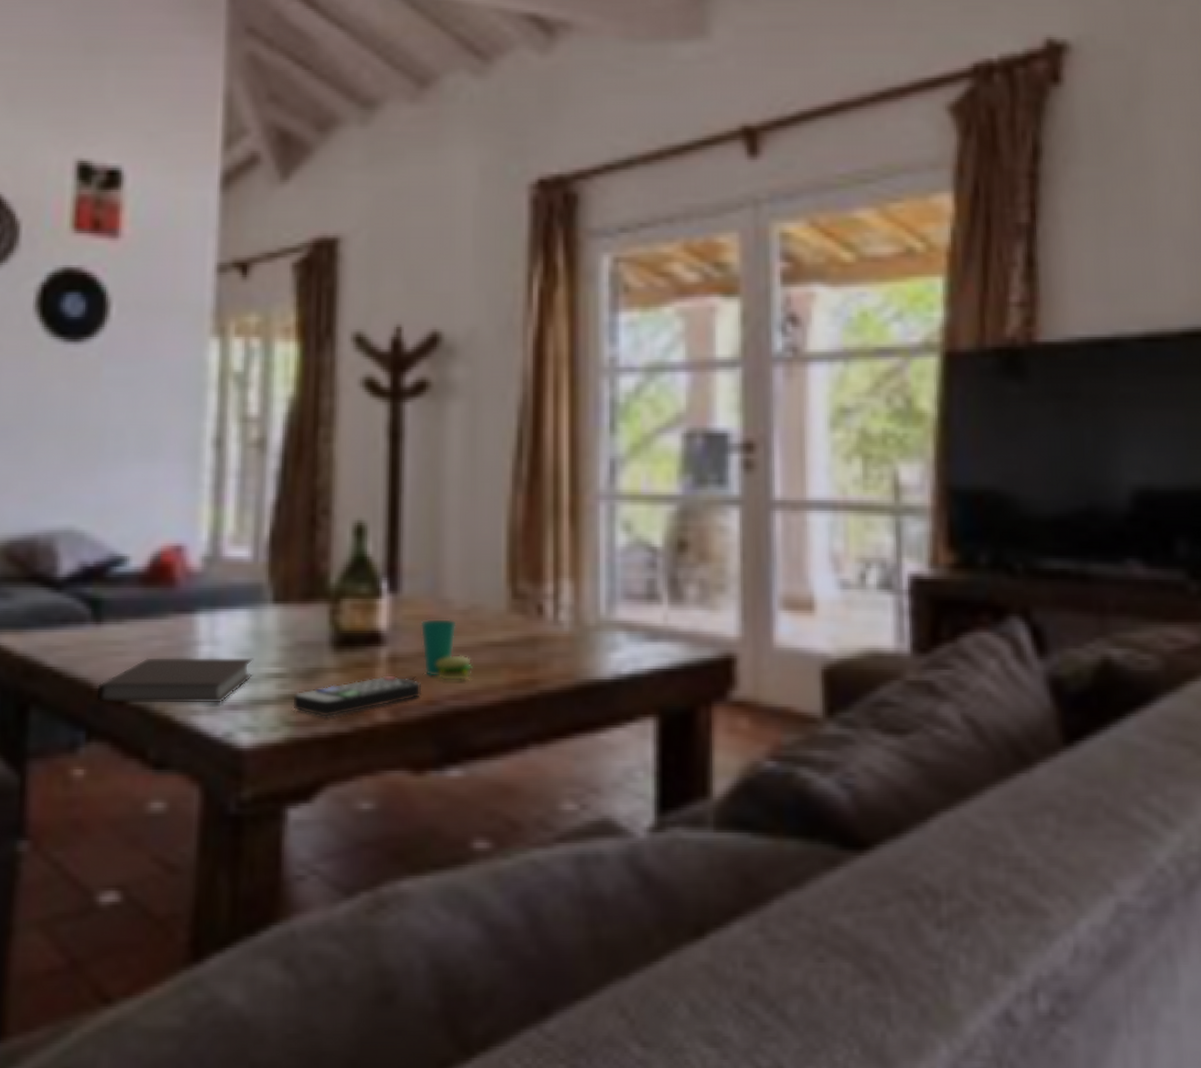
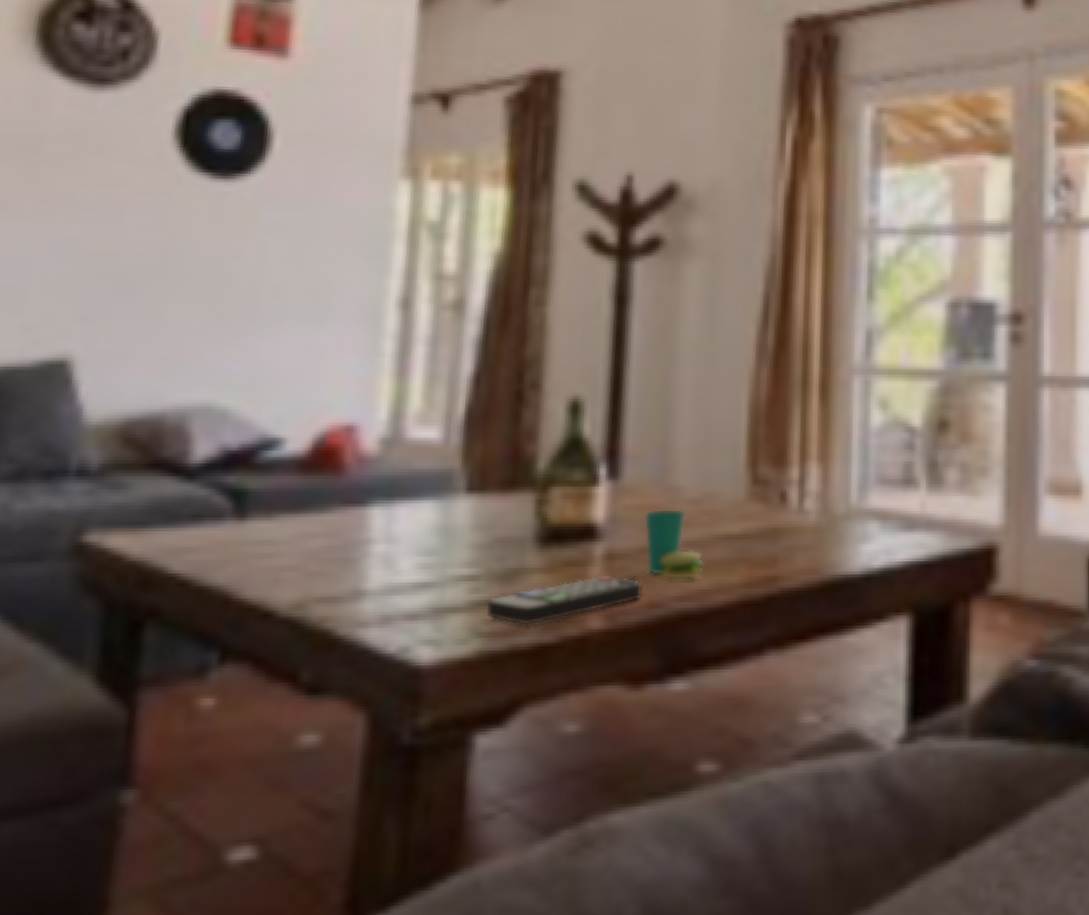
notebook: present [96,658,254,703] -> none [235,558,440,616]

